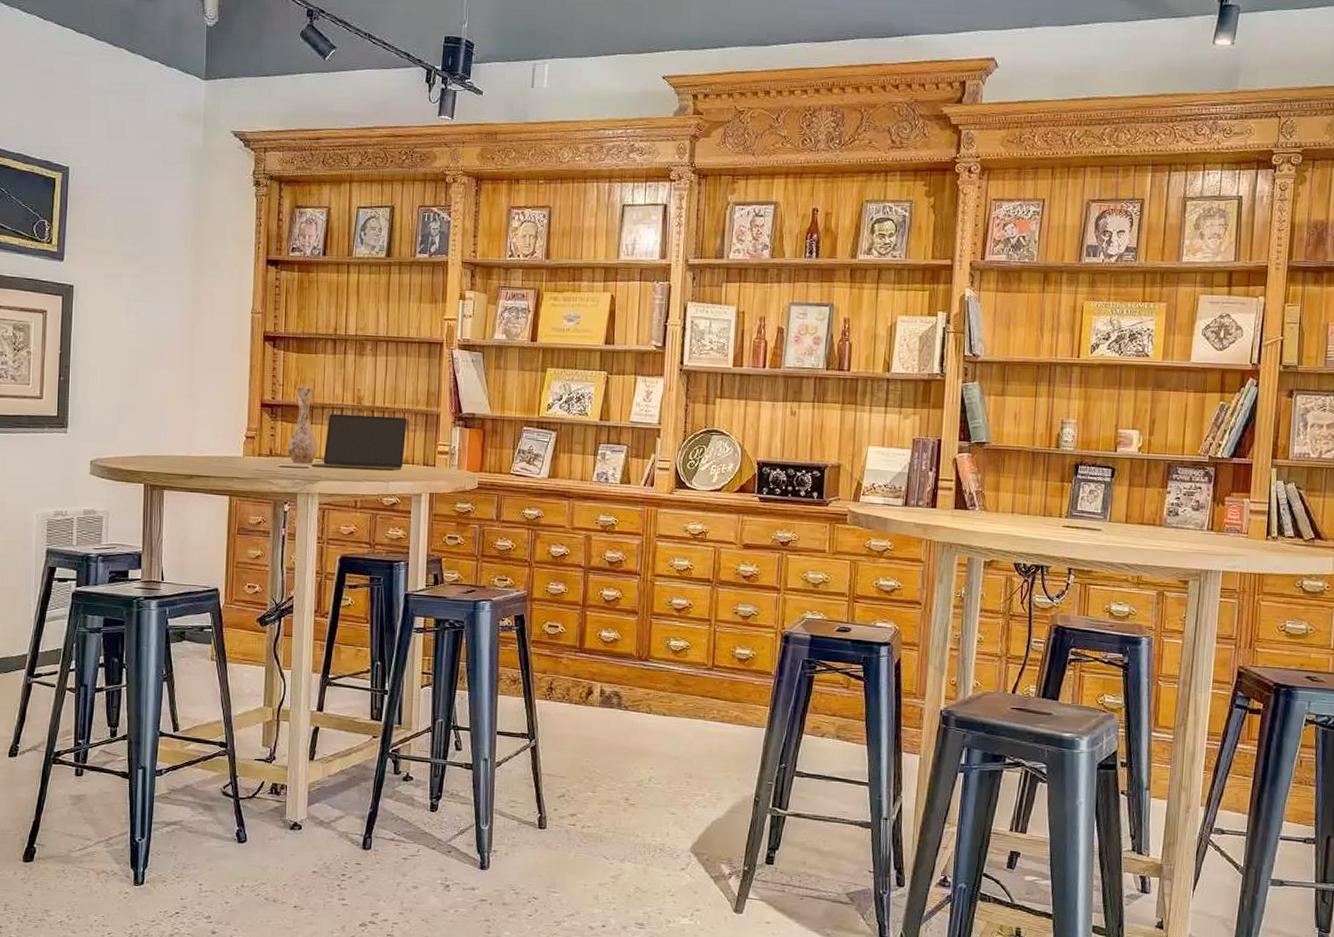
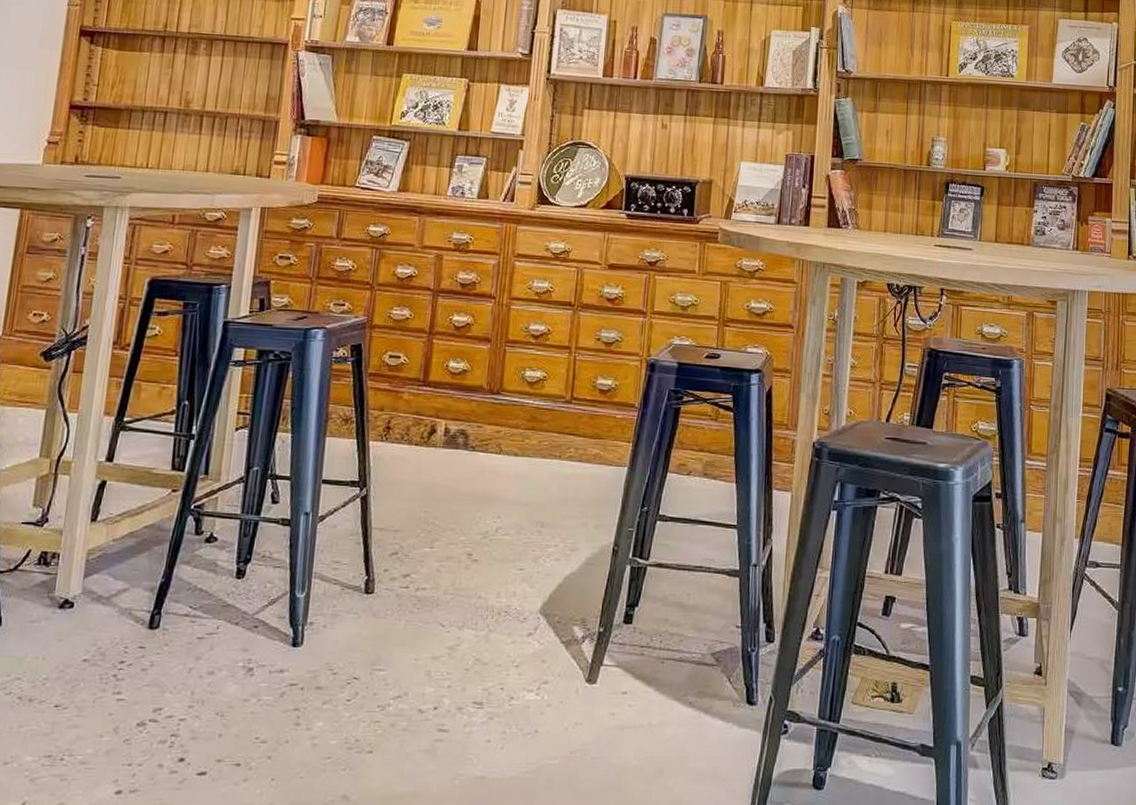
vase: present [287,387,319,464] -> none [96,87,135,174]
laptop: present [311,413,407,472] -> none [123,117,241,183]

